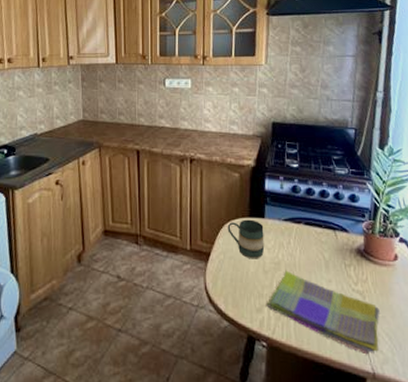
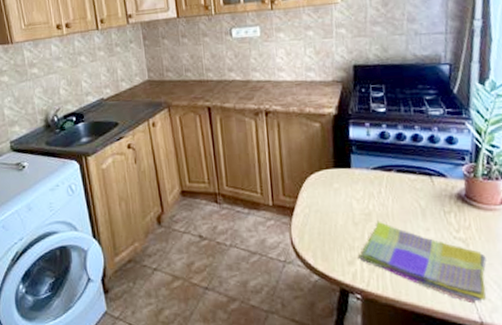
mug: present [227,219,265,259] -> none [311,170,353,212]

